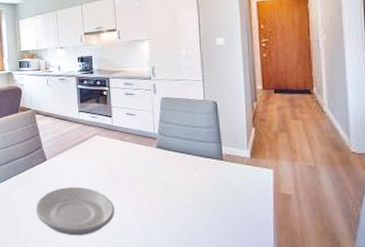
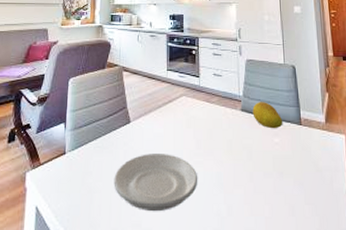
fruit: none [169,139,202,165] -> present [252,102,283,129]

